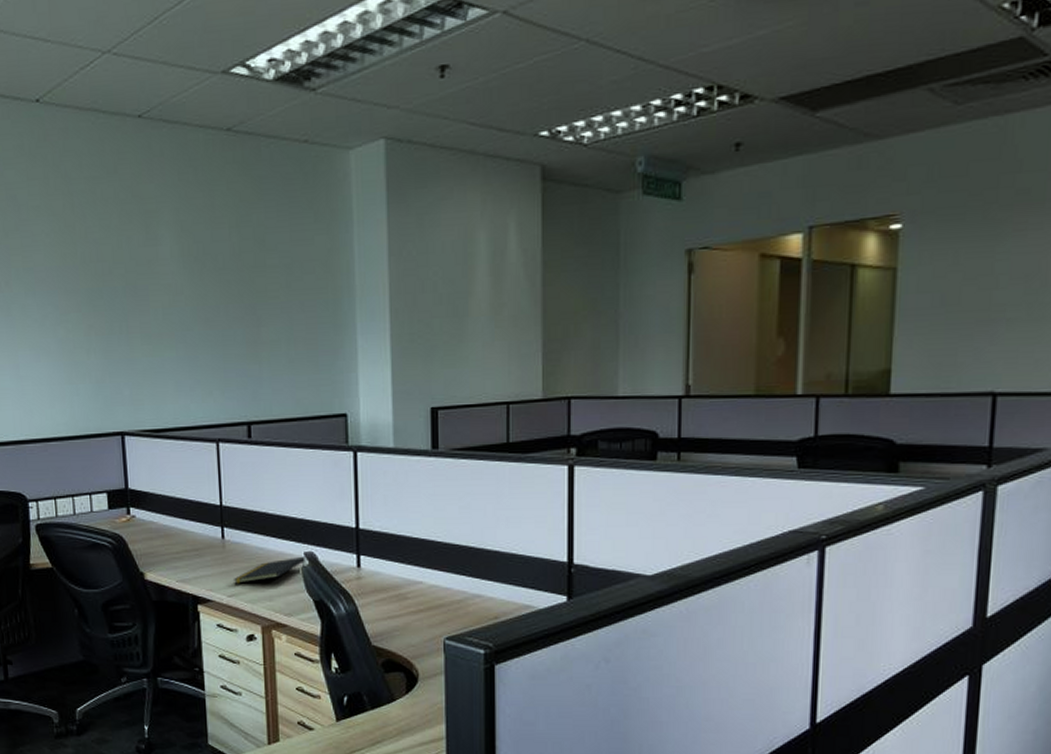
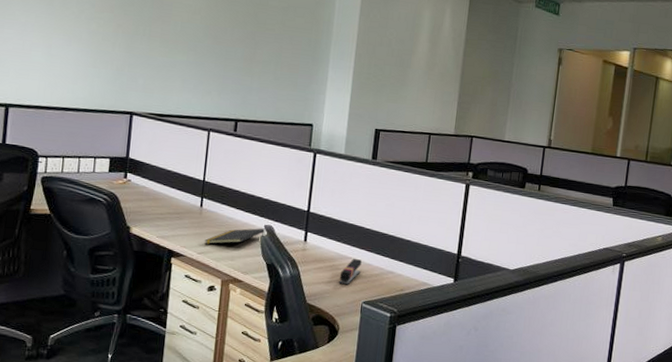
stapler: none [409,583,437,618] -> present [339,259,362,285]

